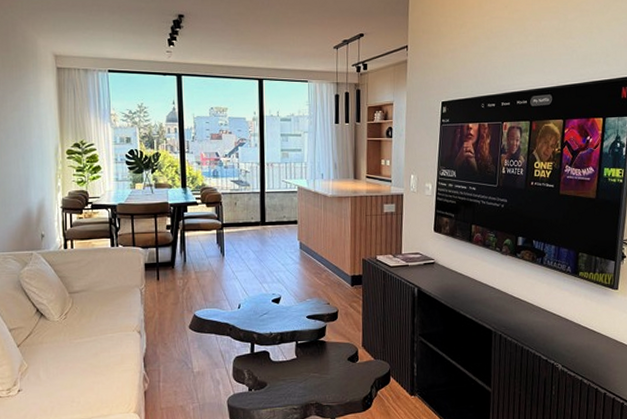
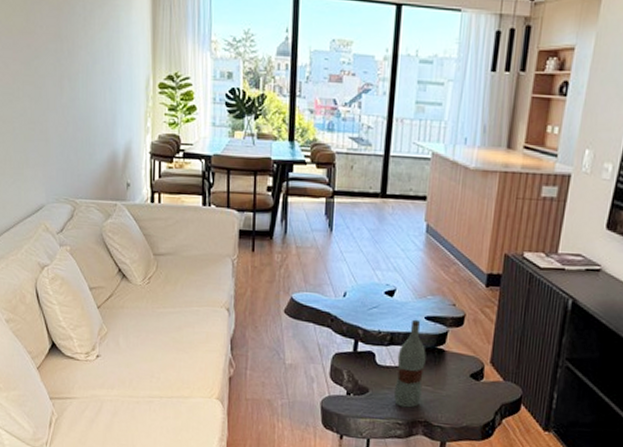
bottle: none [287,319,311,394] -> present [393,319,426,408]

